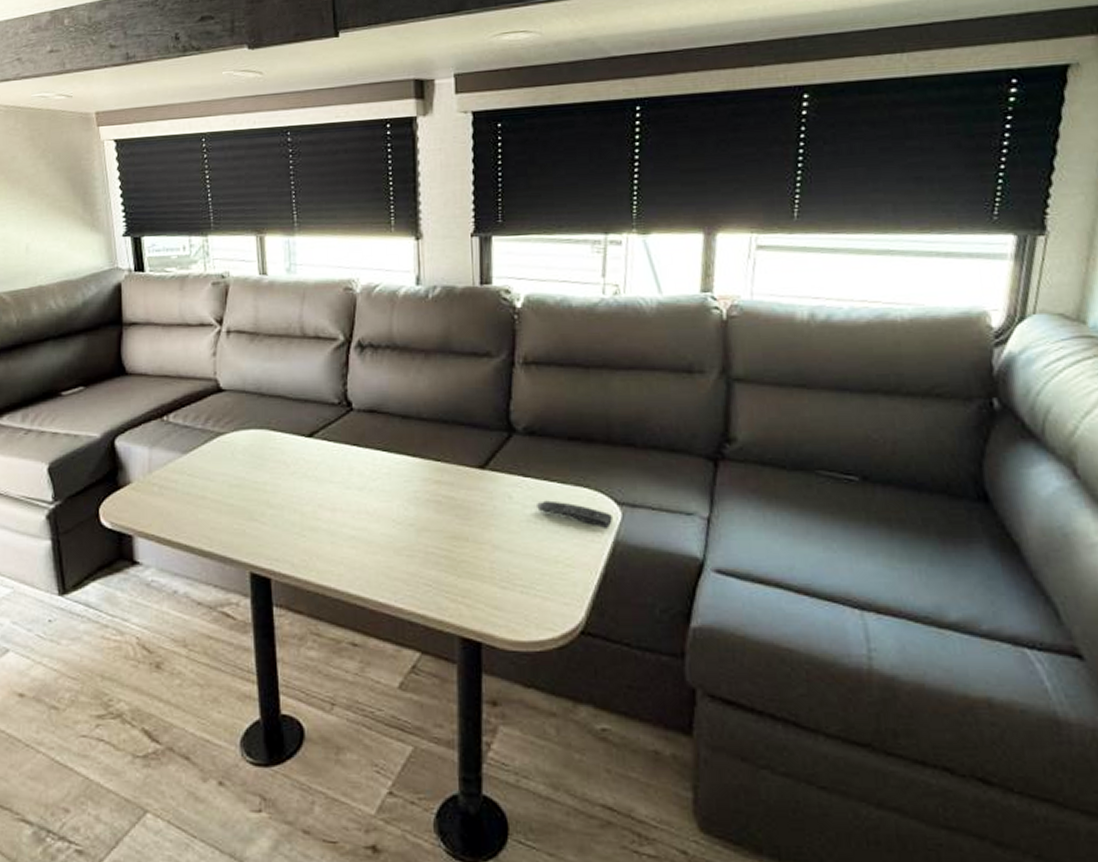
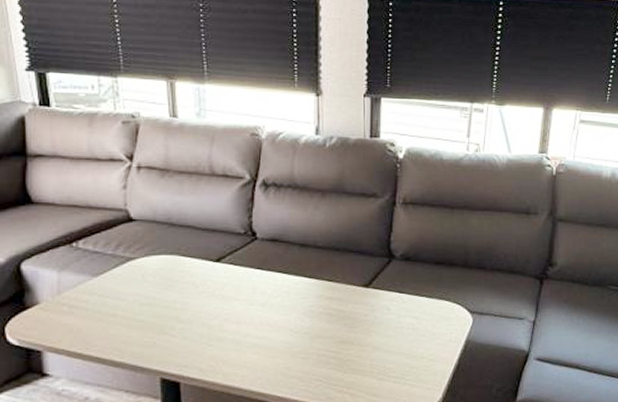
remote control: present [537,500,612,530] -> none [409,311,465,332]

